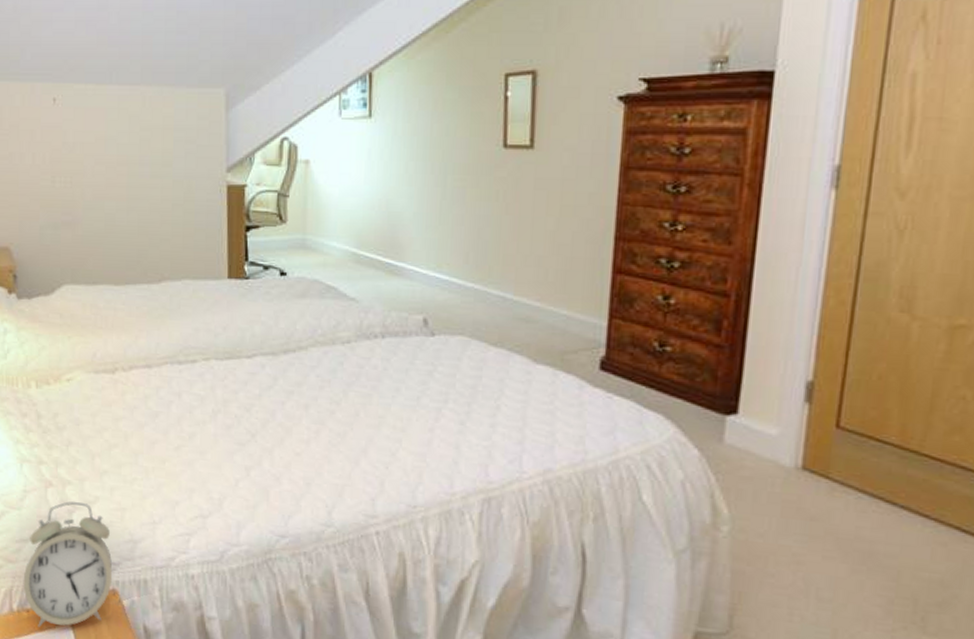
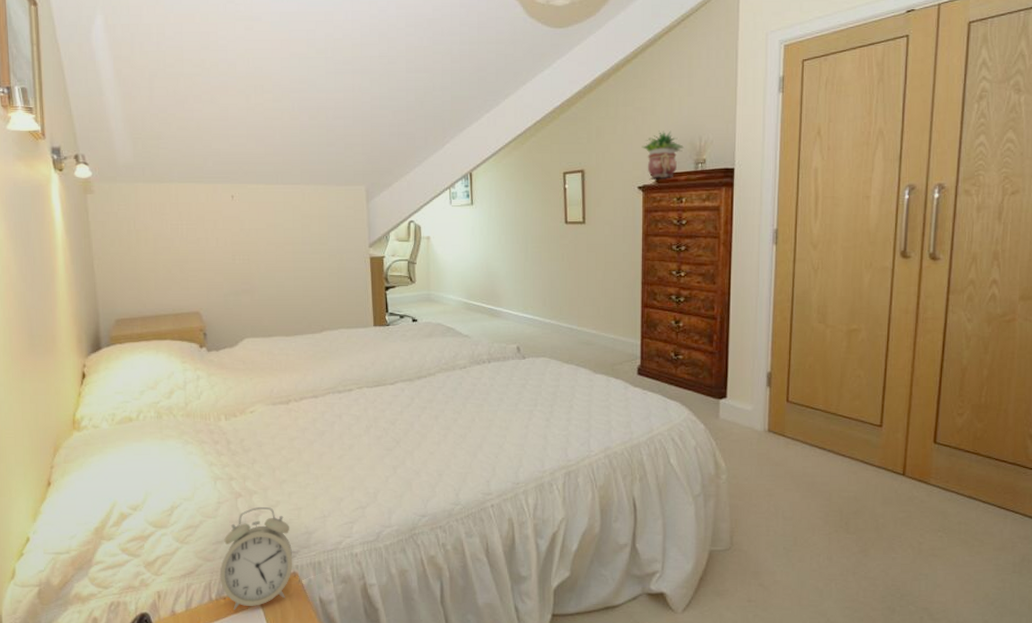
potted plant: none [627,13,694,88] -> present [641,130,684,181]

